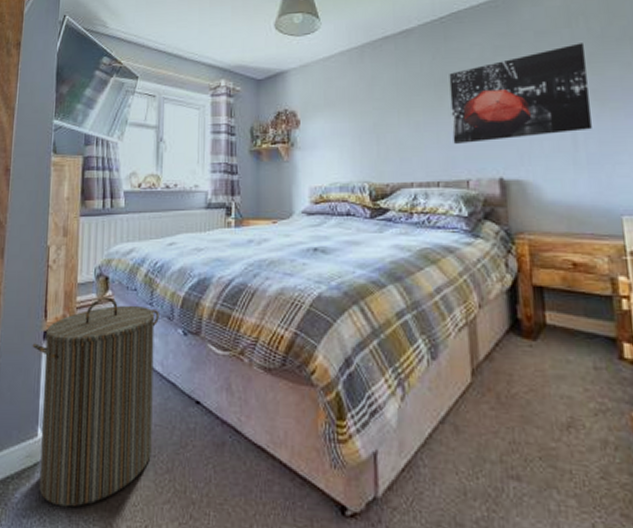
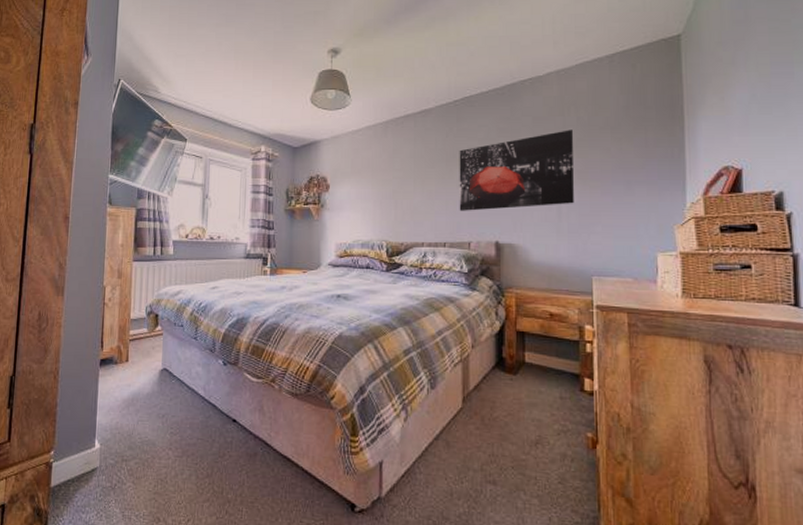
laundry hamper: present [32,297,159,507] -> none [90,331,203,505]

